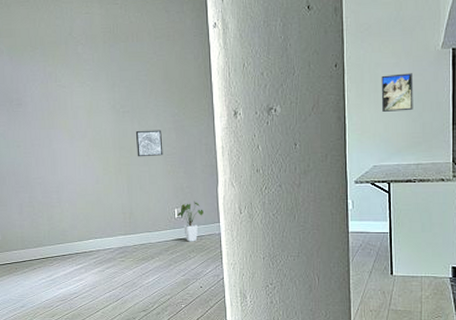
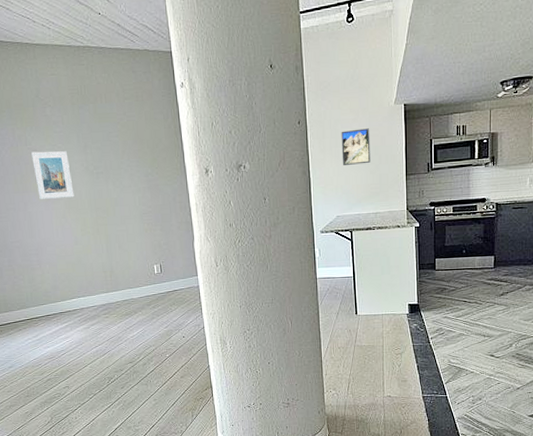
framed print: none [60,88,99,136] -> present [31,151,74,199]
wall art: present [135,130,163,157] -> none [110,189,139,217]
house plant: present [178,201,203,242] -> none [157,256,182,296]

